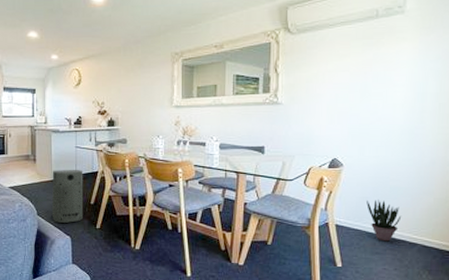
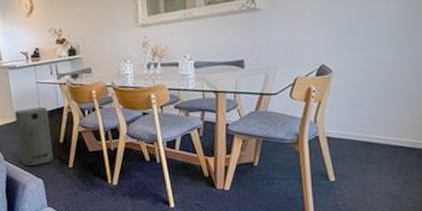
potted plant: present [366,199,402,242] -> none [360,105,399,150]

